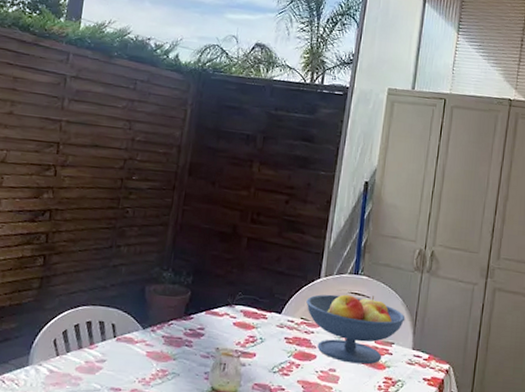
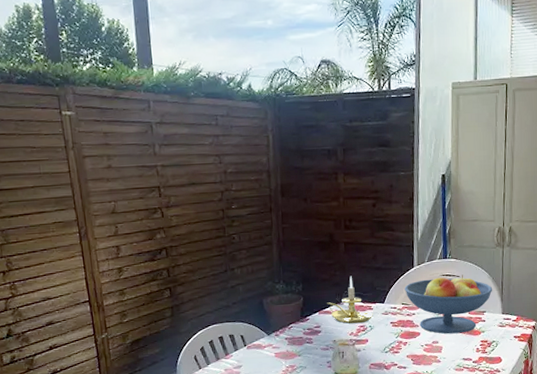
candle holder: none [217,276,267,333] -> present [327,276,373,324]

